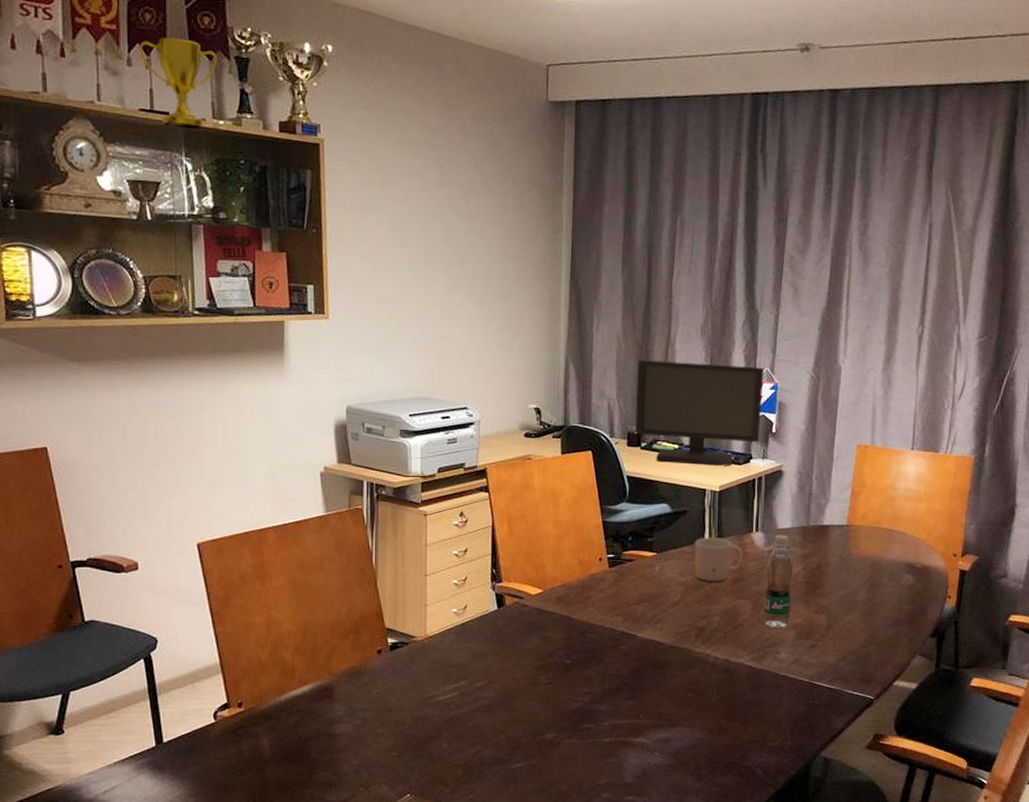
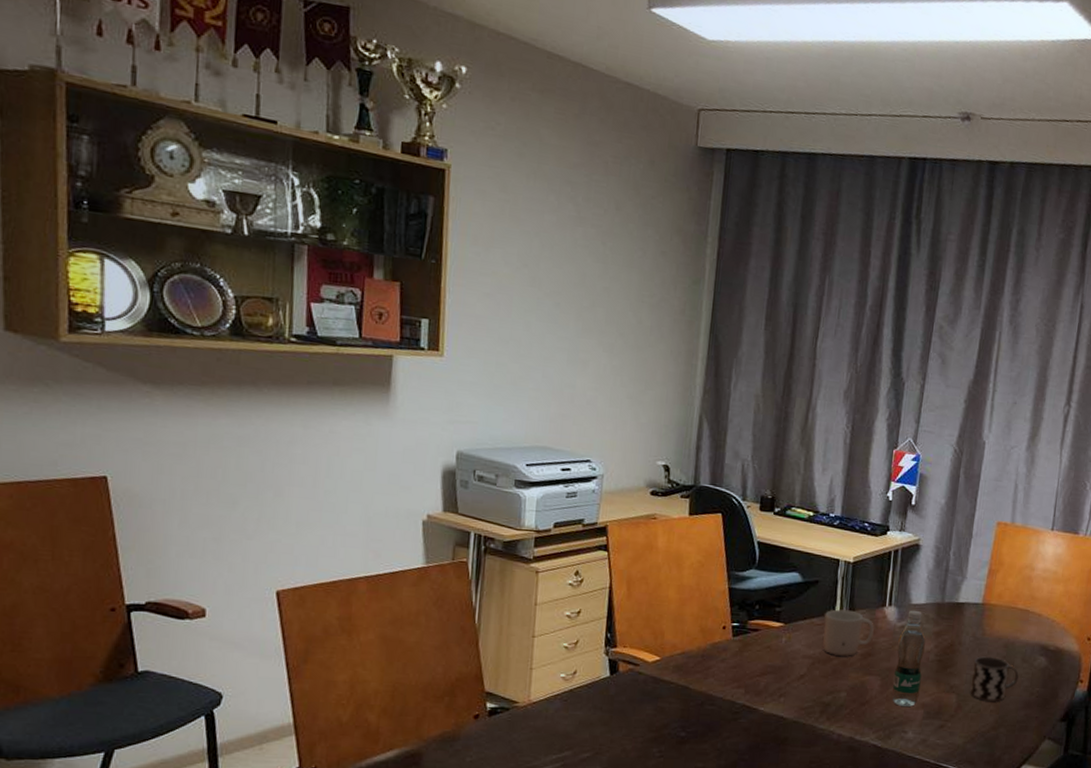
award: present [139,36,217,130] -> none [247,39,337,143]
computer monitor: present [635,360,765,466] -> none [769,422,907,537]
cup: none [839,576,887,620] -> present [970,656,1019,702]

